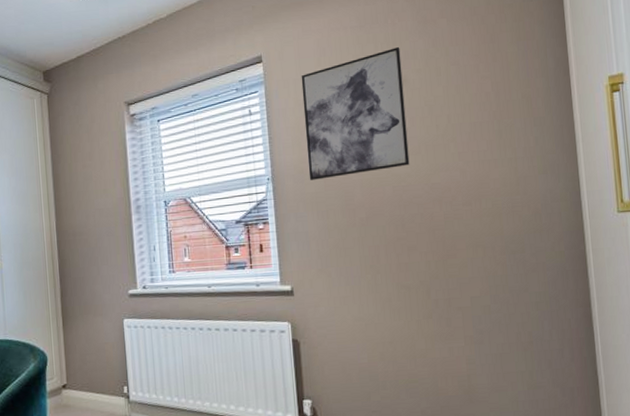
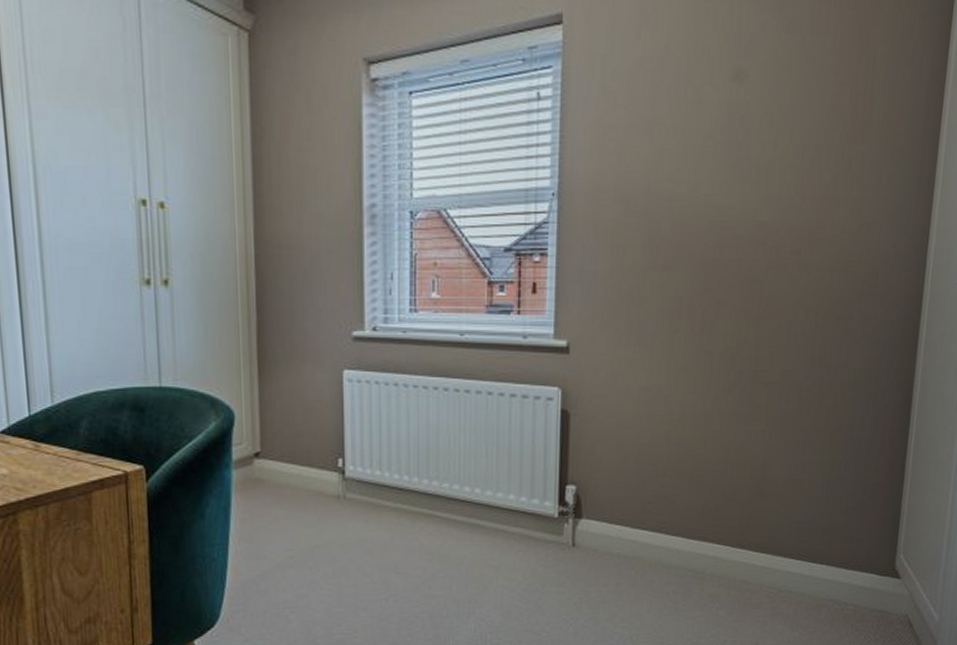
wall art: present [301,47,410,180] -> none [606,27,746,202]

